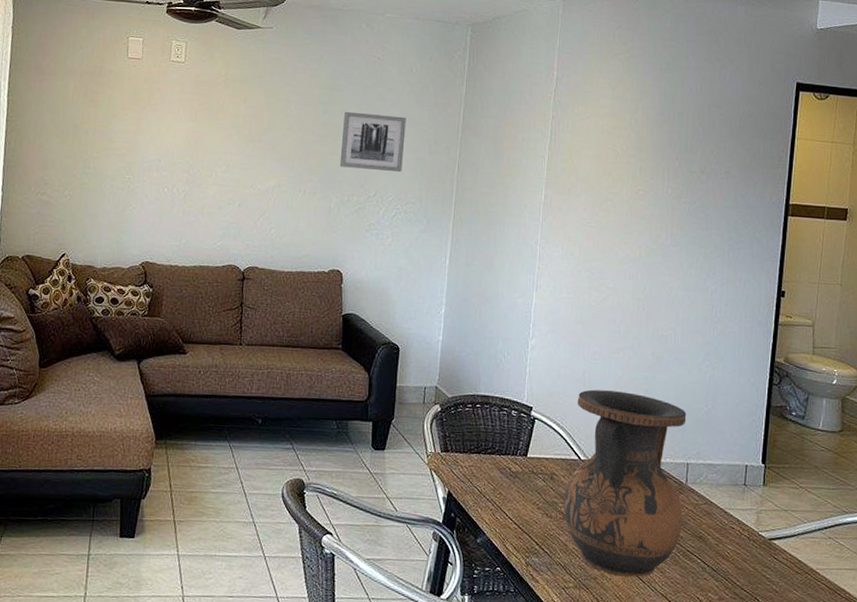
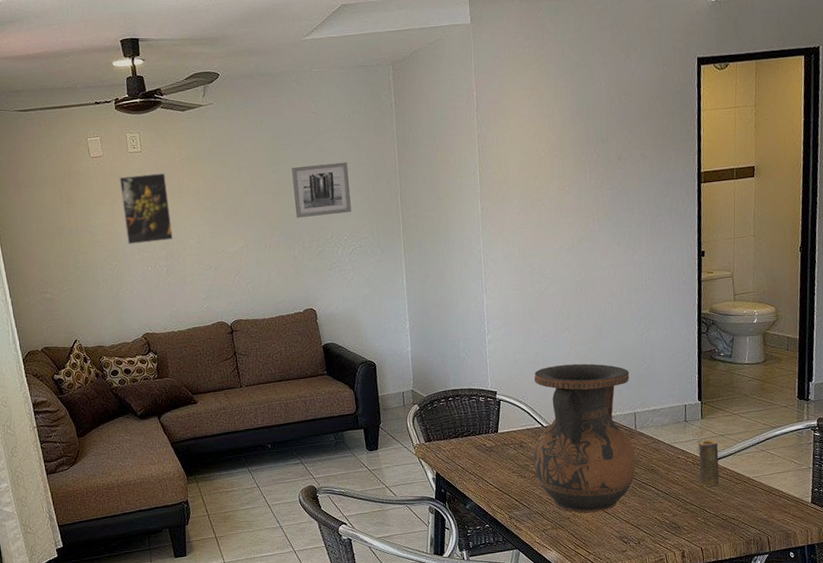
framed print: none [148,84,205,163] -> present [119,172,173,245]
candle: none [754,513,779,571] -> present [698,440,720,487]

